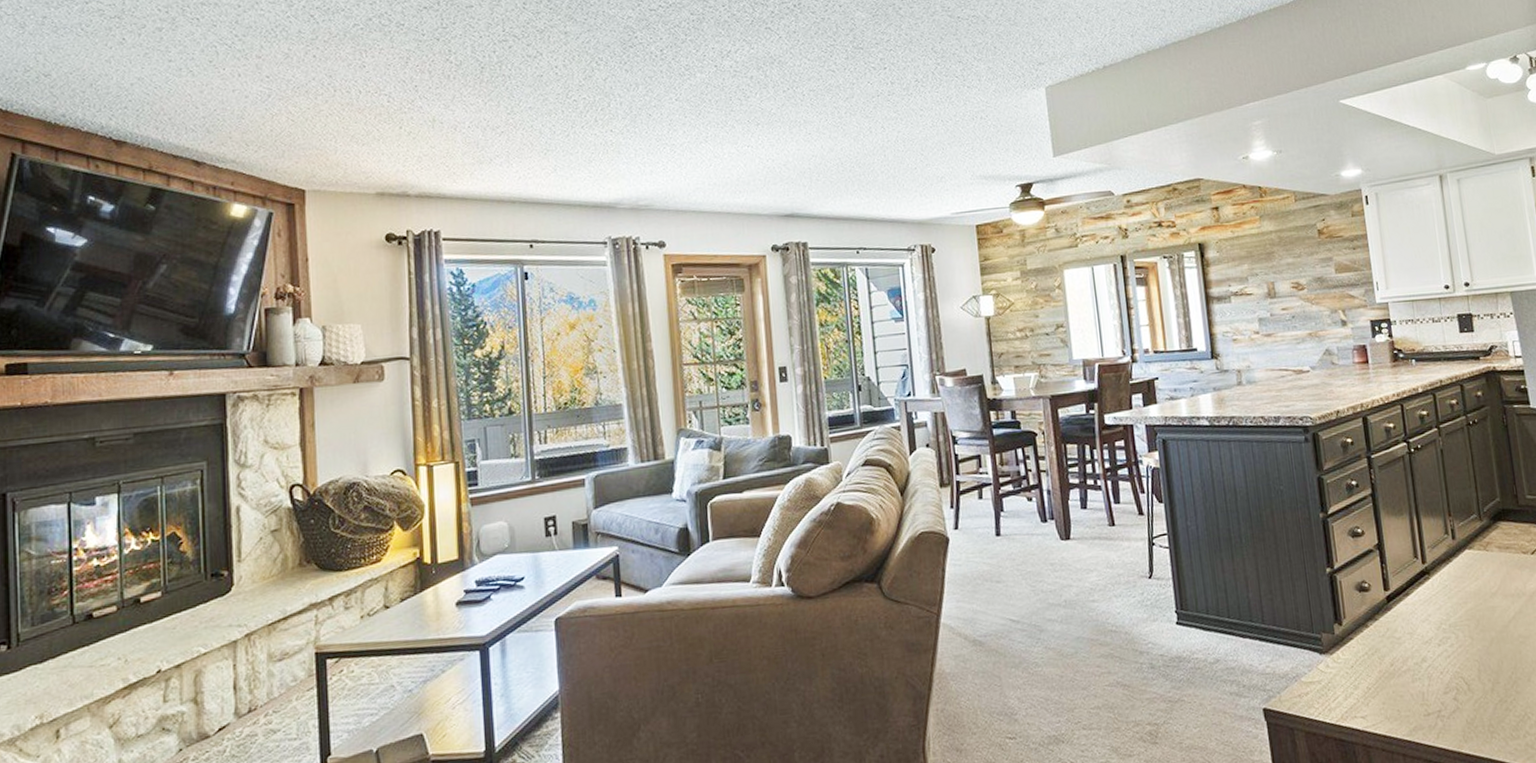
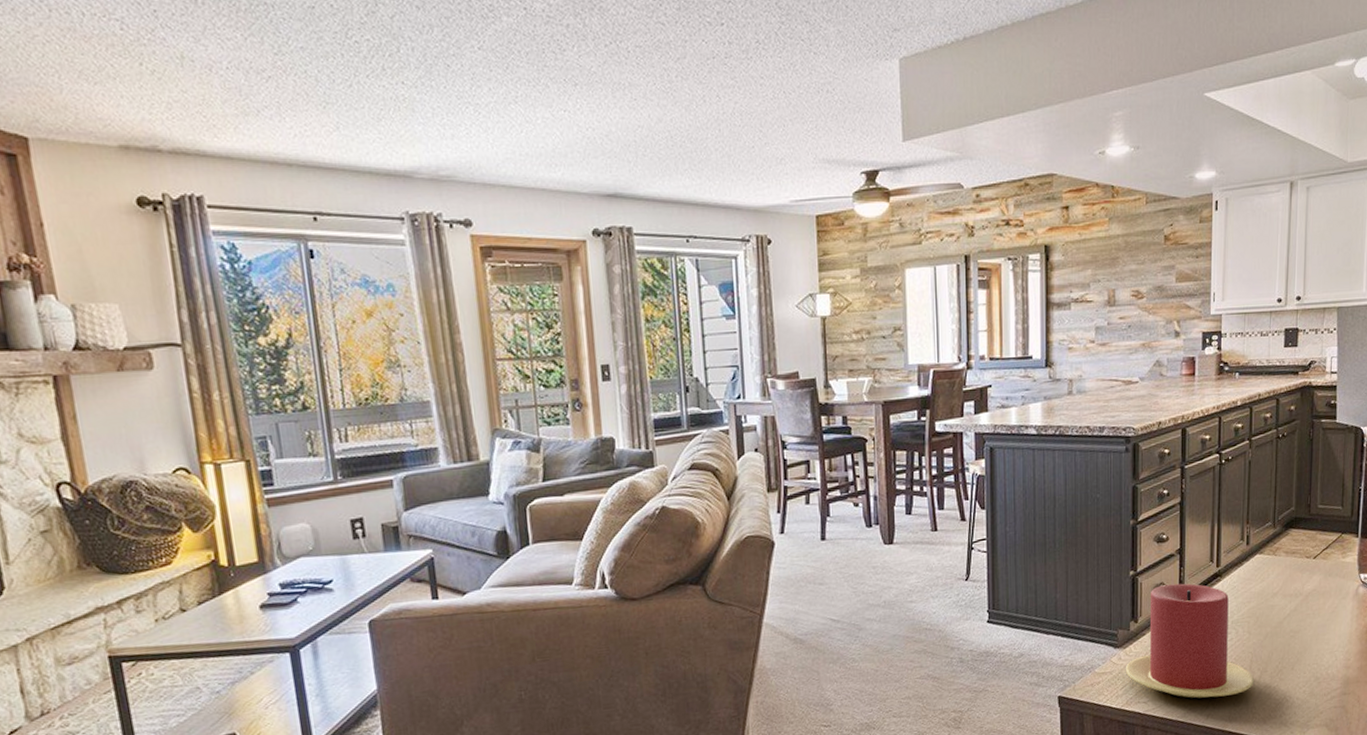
candle: none [1335,581,1486,714] -> present [1125,583,1254,698]

